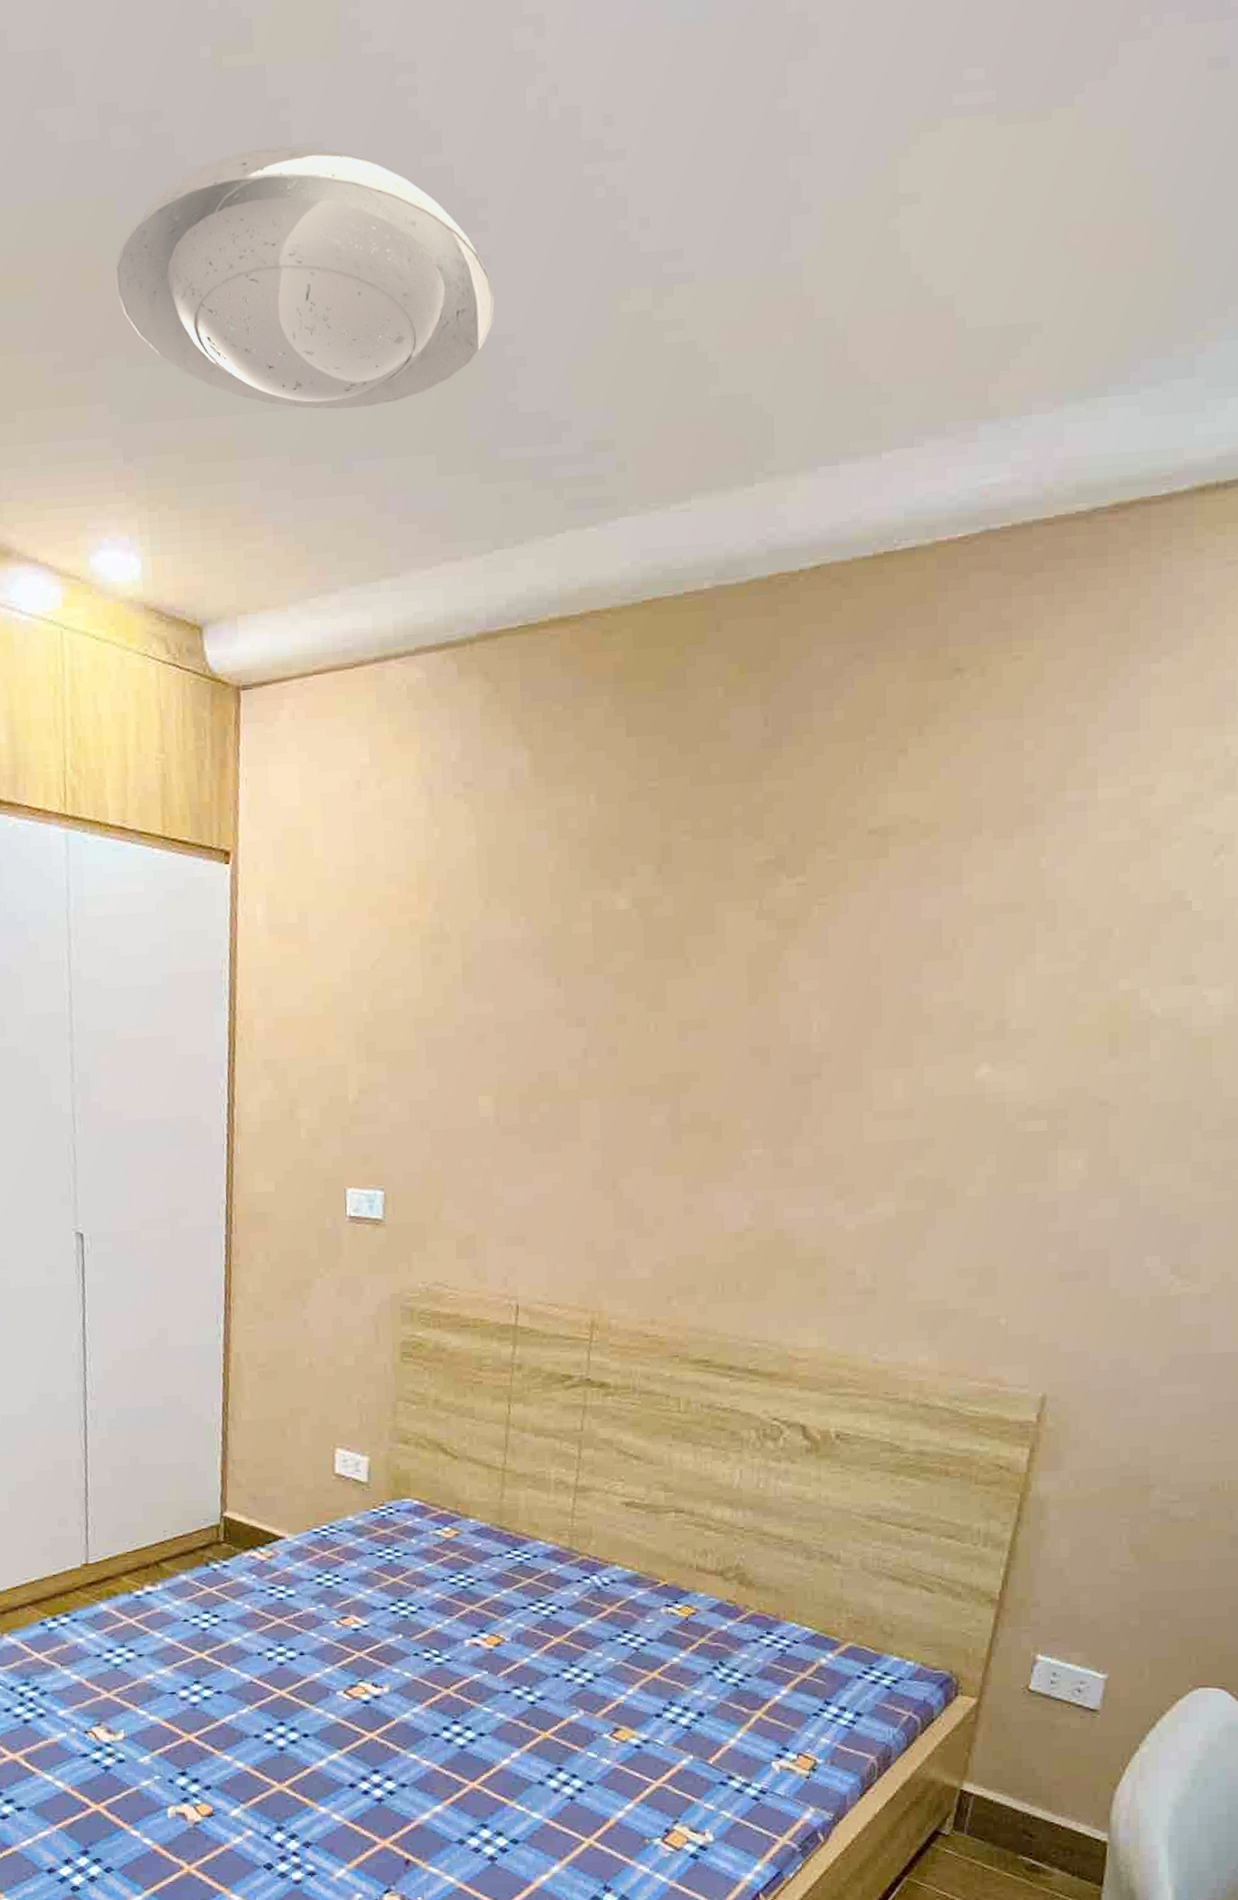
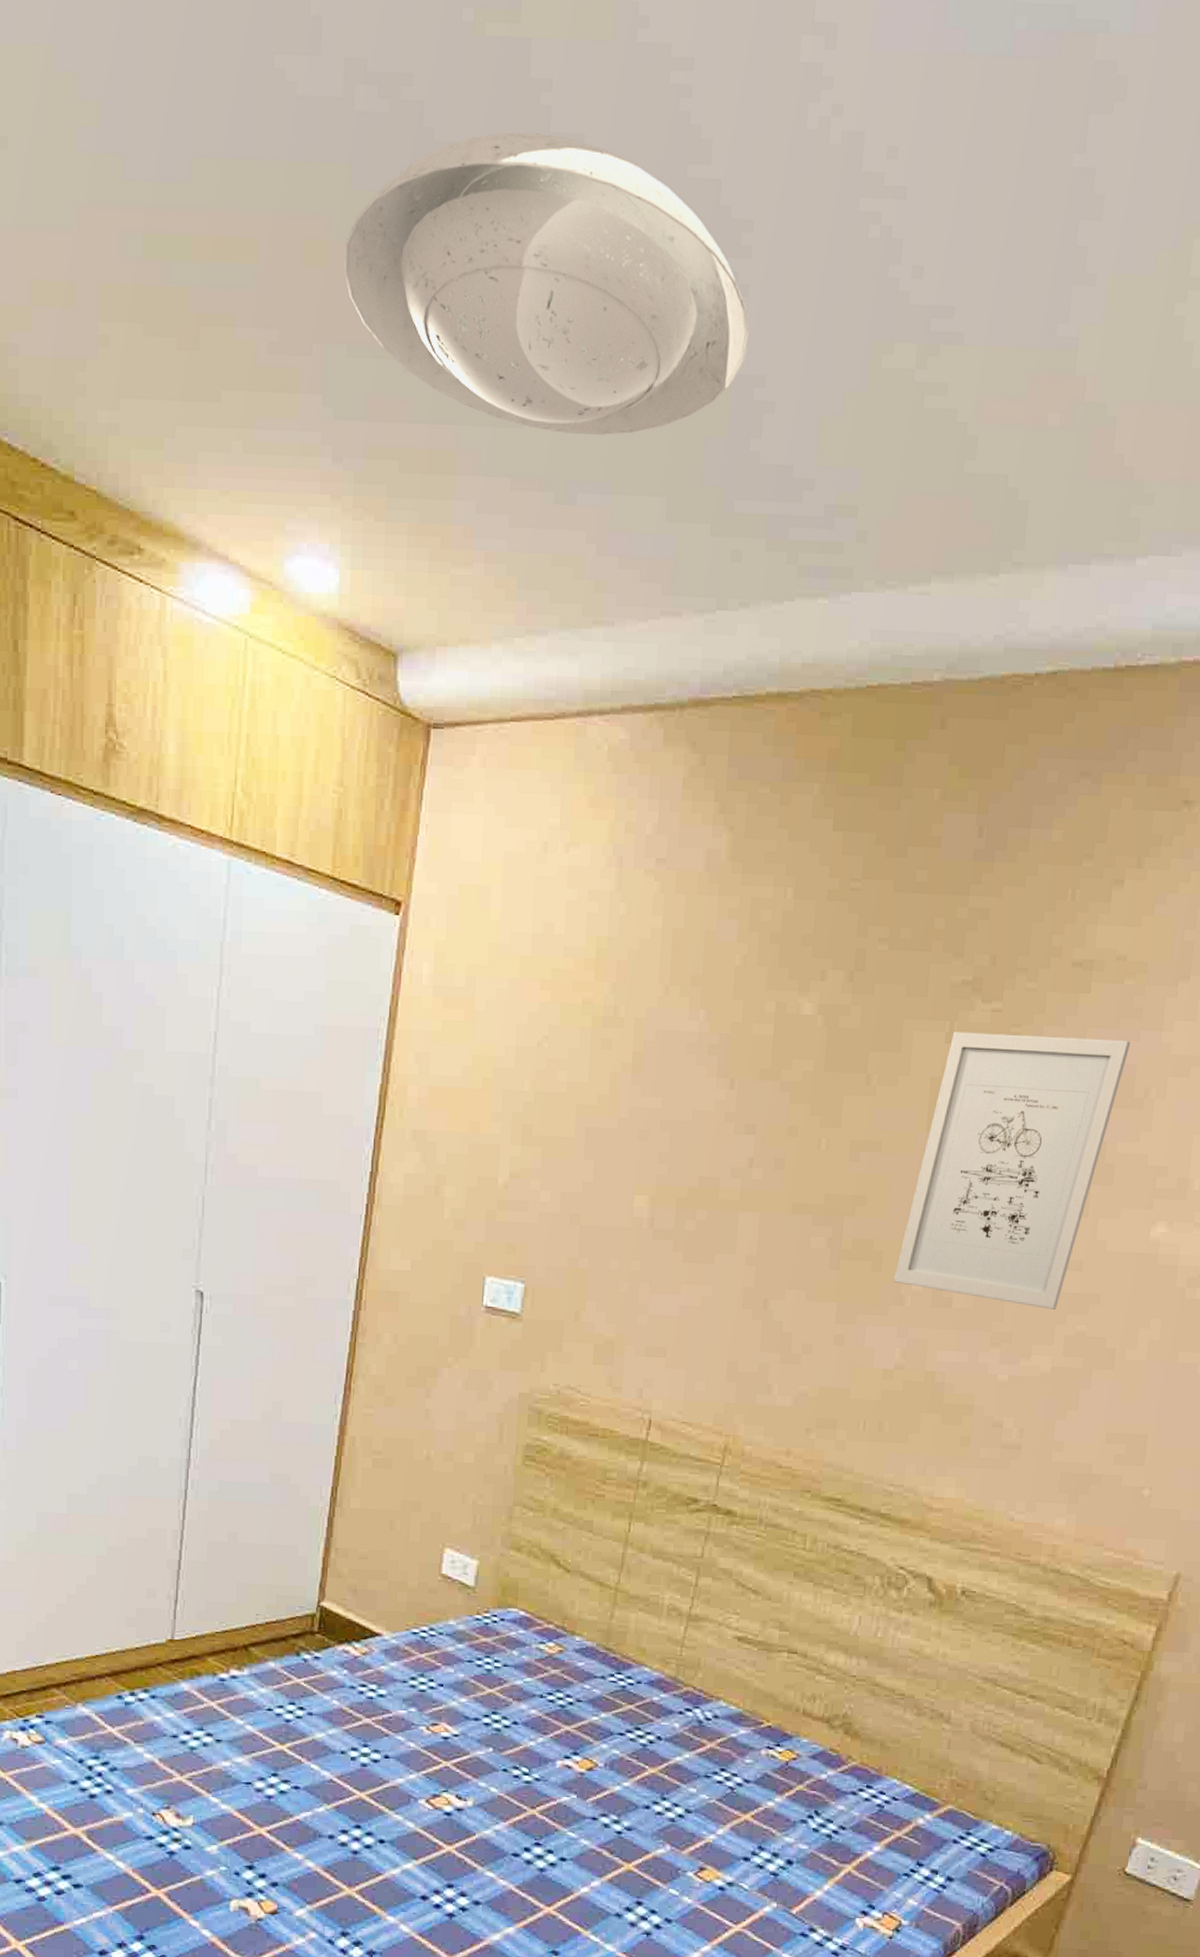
wall art: none [733,896,934,1158] -> present [893,1031,1131,1309]

